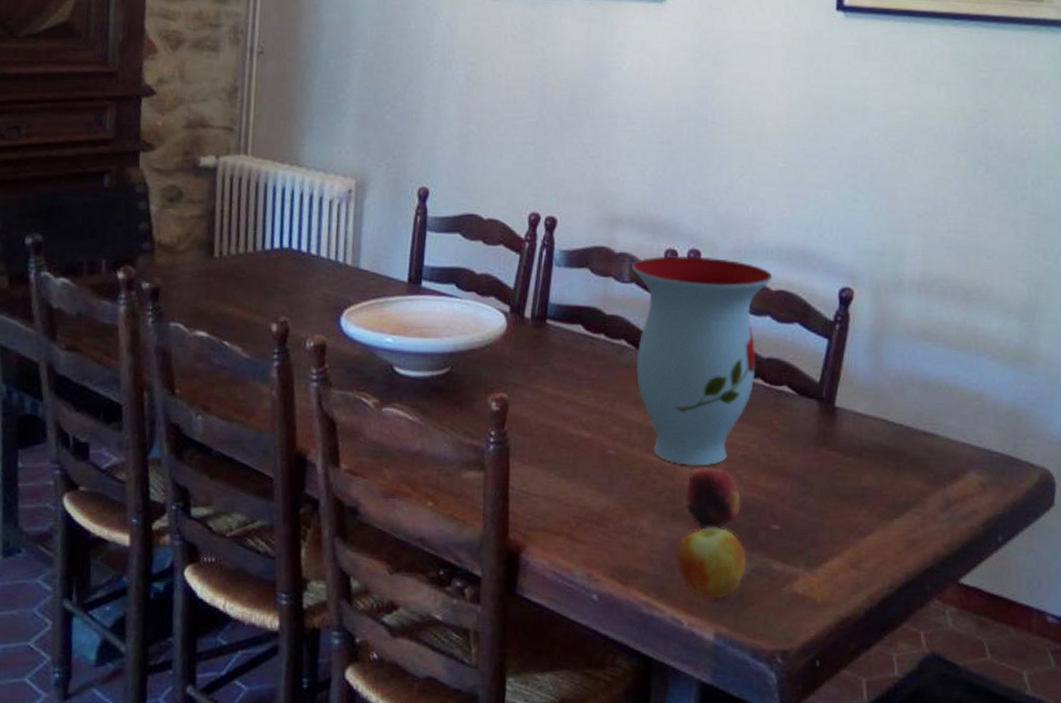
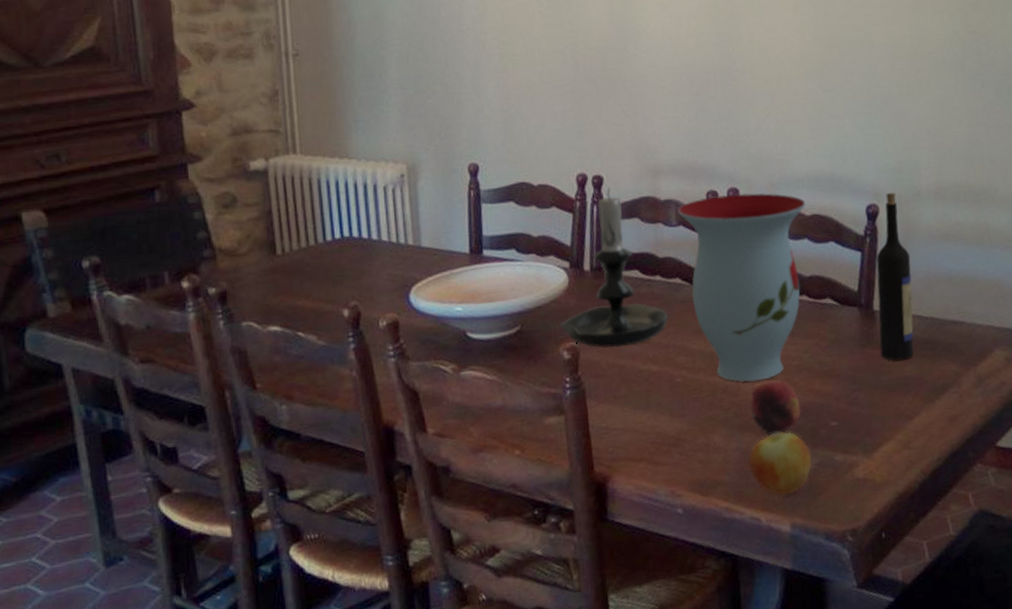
candle holder: none [492,231,609,407] -> present [560,187,669,348]
wine bottle: none [837,278,883,467] -> present [876,193,914,361]

